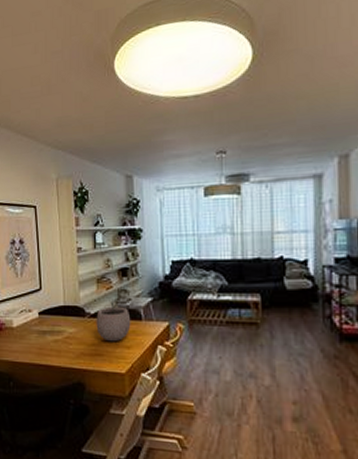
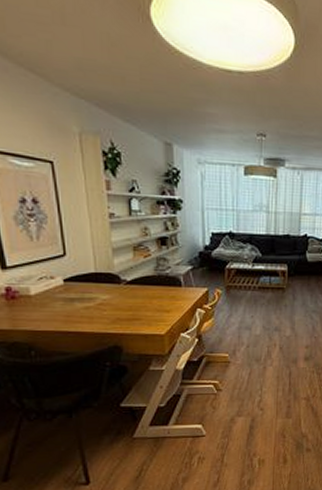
plant pot: present [96,299,131,342] -> none [133,266,171,307]

